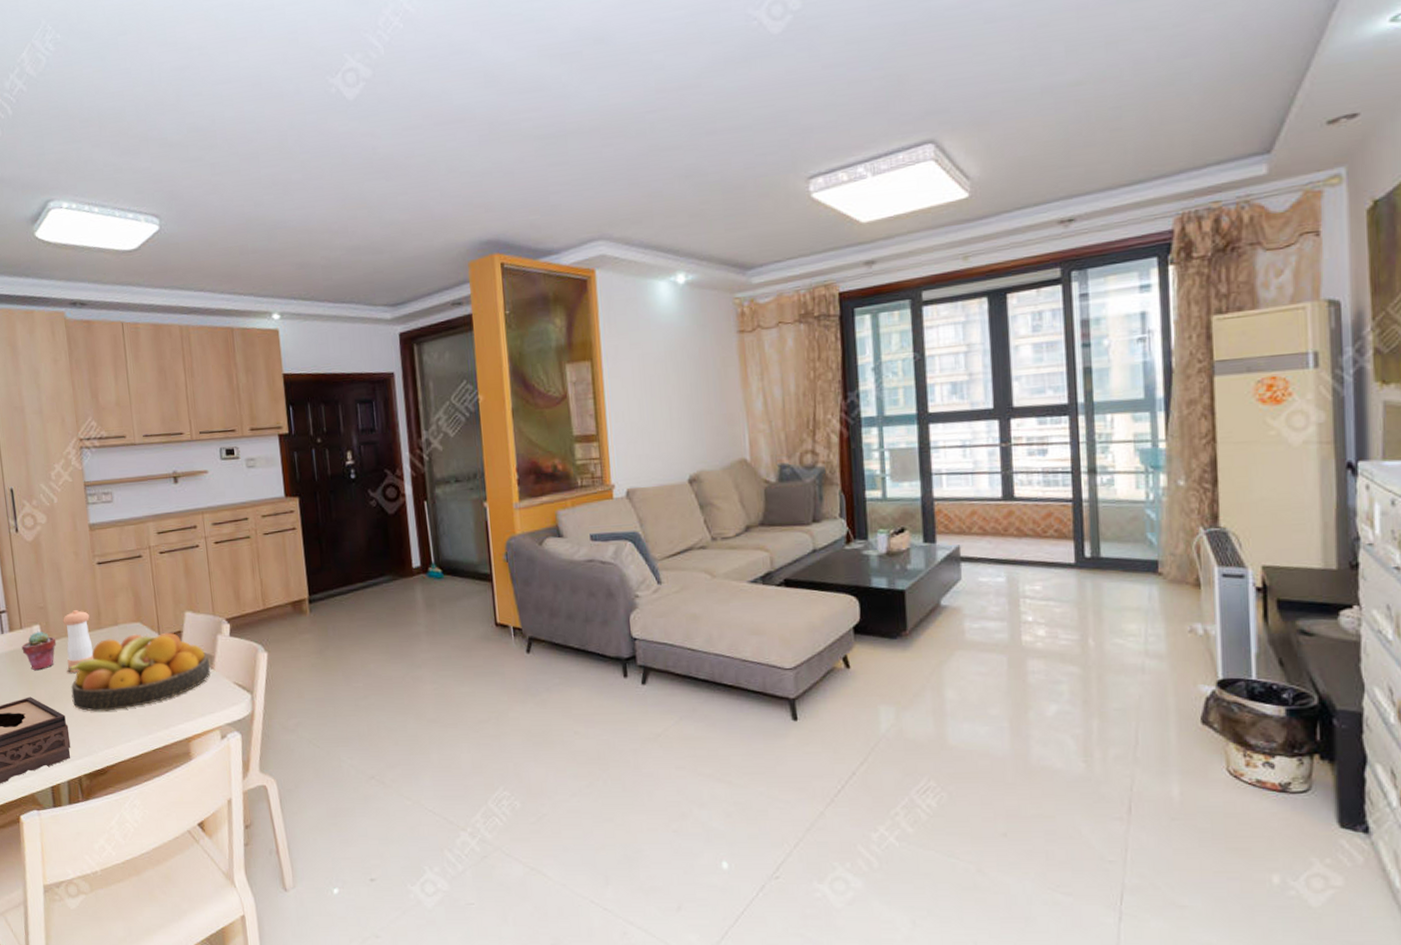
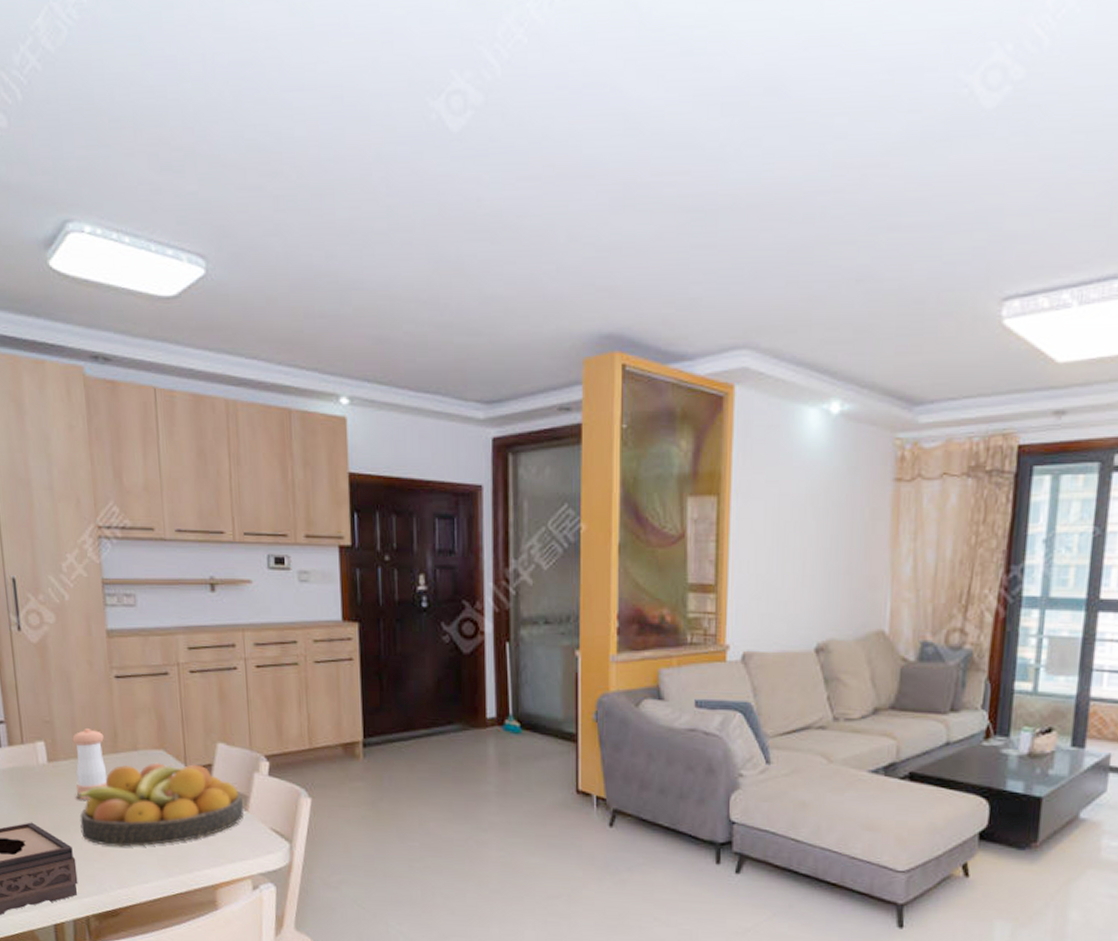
potted succulent: present [22,631,57,671] -> none [22,748,64,794]

